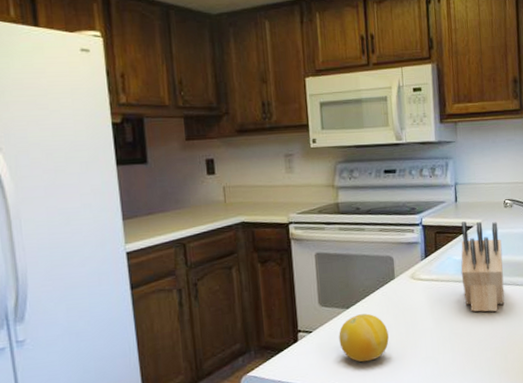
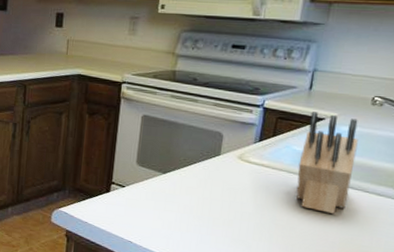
fruit: present [339,313,389,363] -> none [149,181,202,228]

